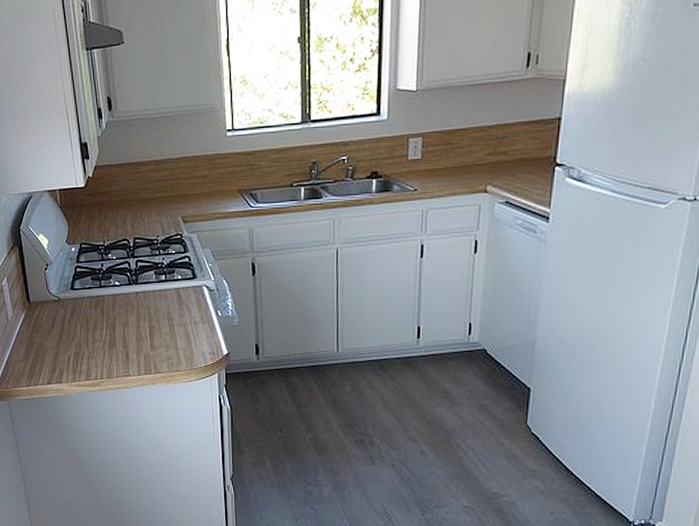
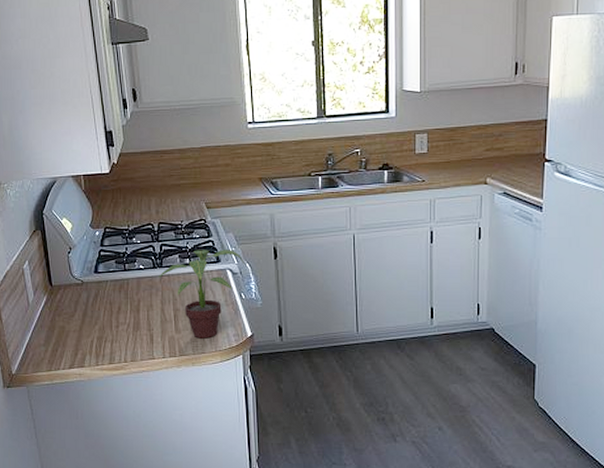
potted plant: none [134,265,222,356] -> present [159,250,245,339]

